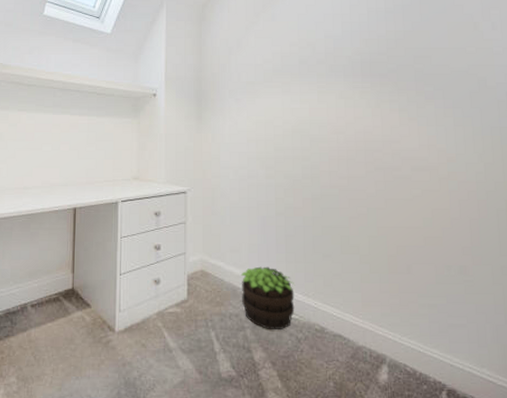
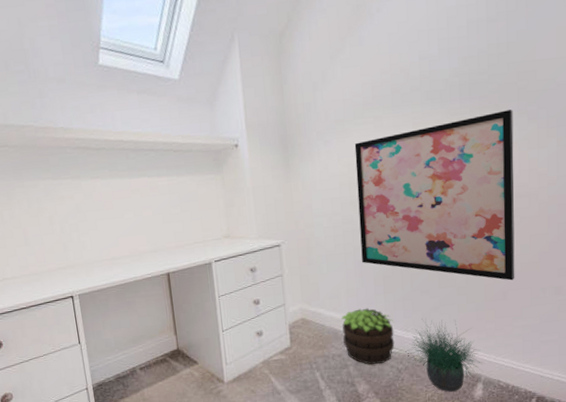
wall art: none [263,87,419,254] -> present [354,109,515,281]
potted plant: none [307,285,387,372] -> present [406,319,482,392]

